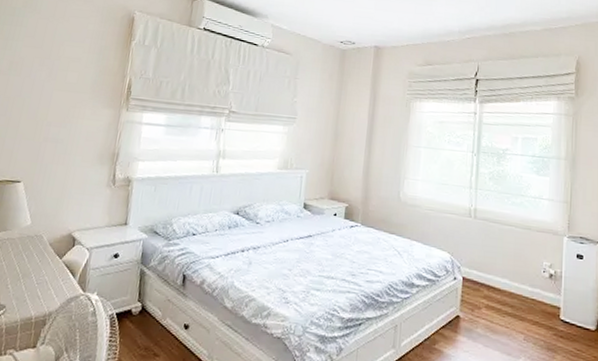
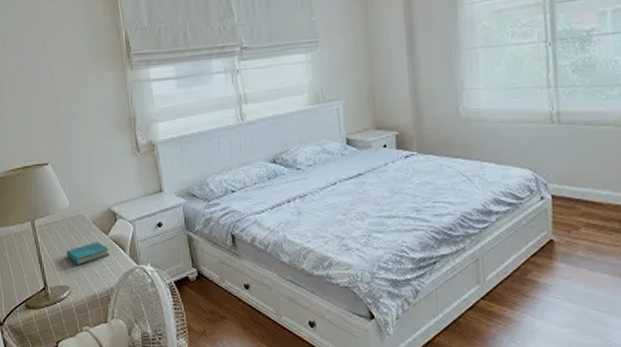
book: none [13,263,59,285] -> present [67,242,110,265]

